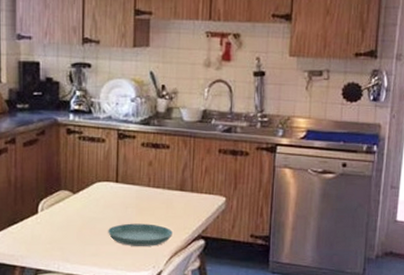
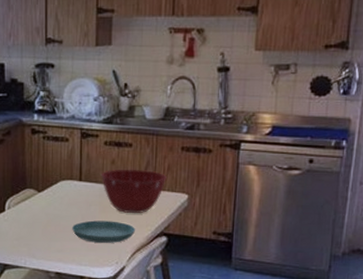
mixing bowl: none [137,171,204,216] -> present [100,169,167,213]

